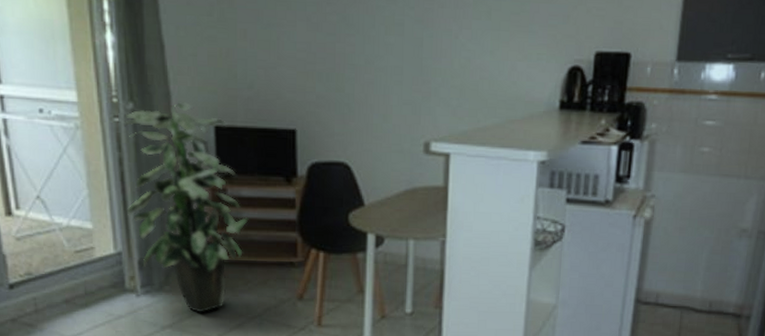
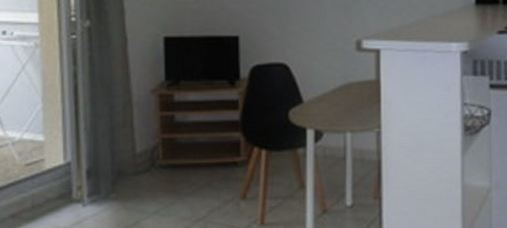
indoor plant: present [122,102,249,313] -> none [78,17,194,219]

